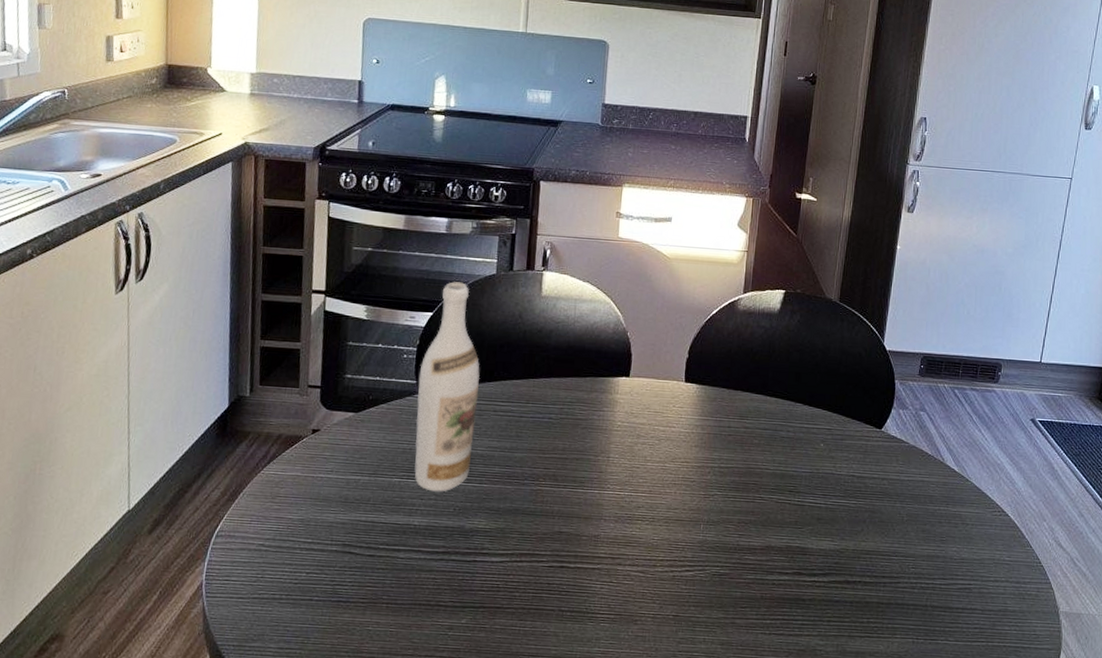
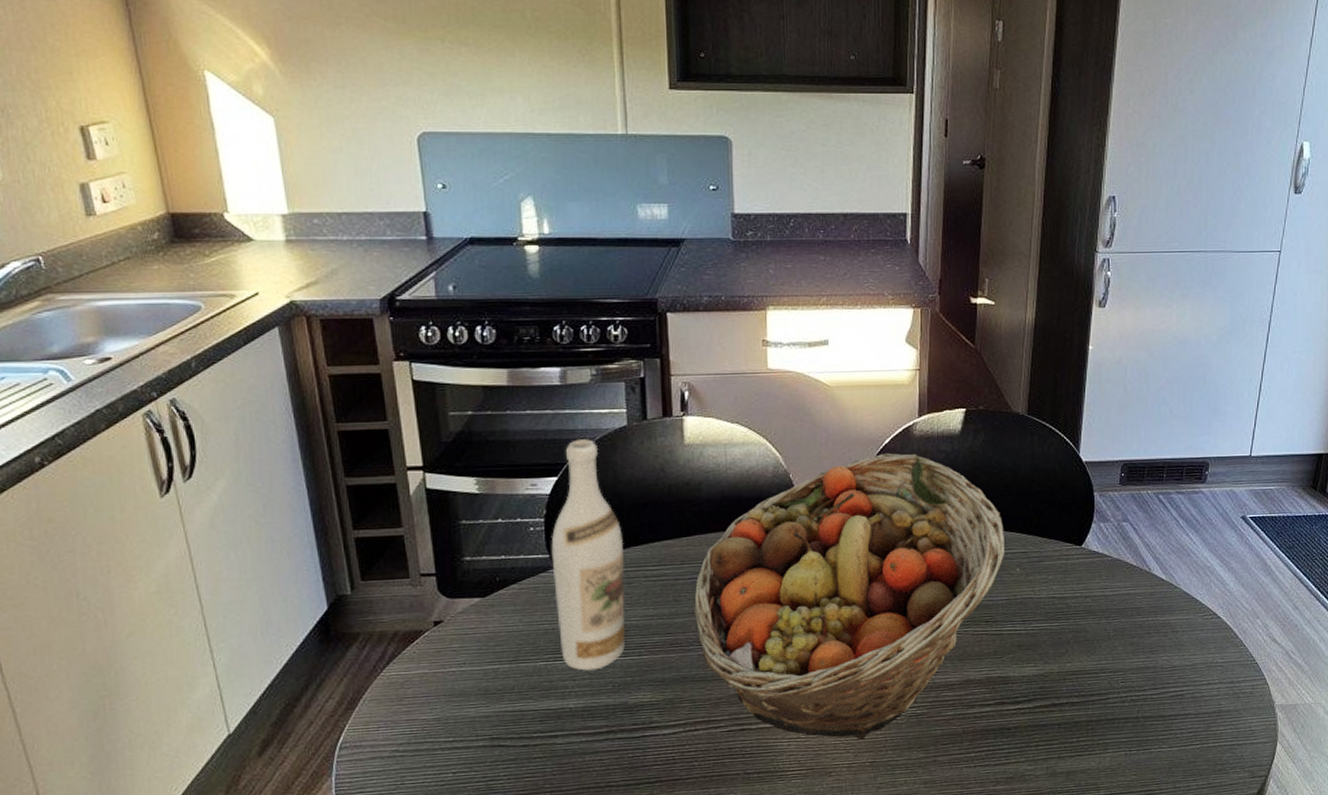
fruit basket: none [532,322,812,592] -> present [694,453,1006,740]

